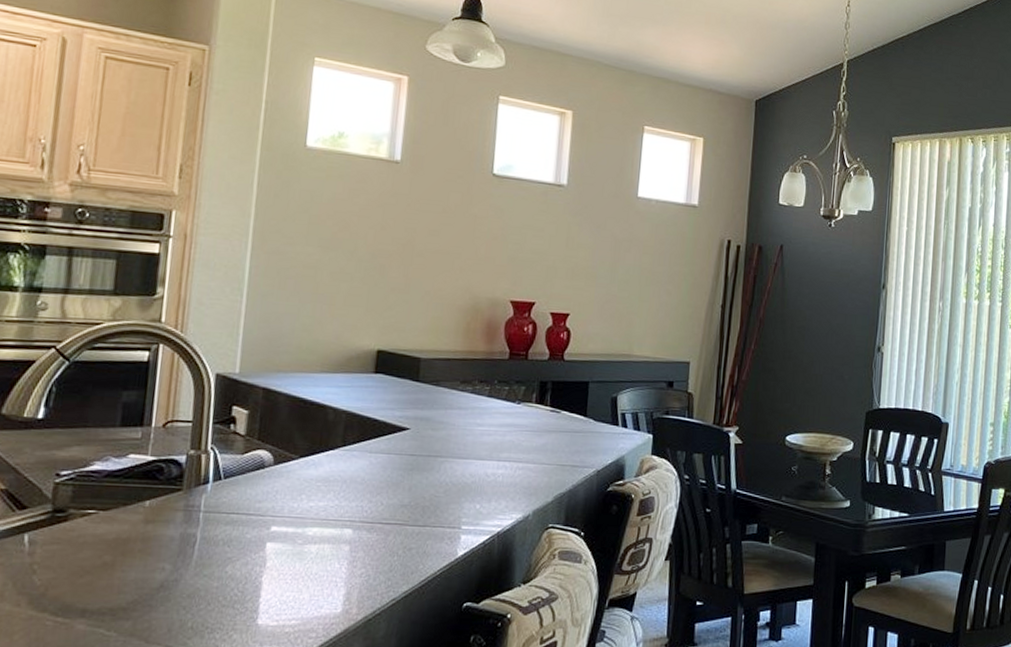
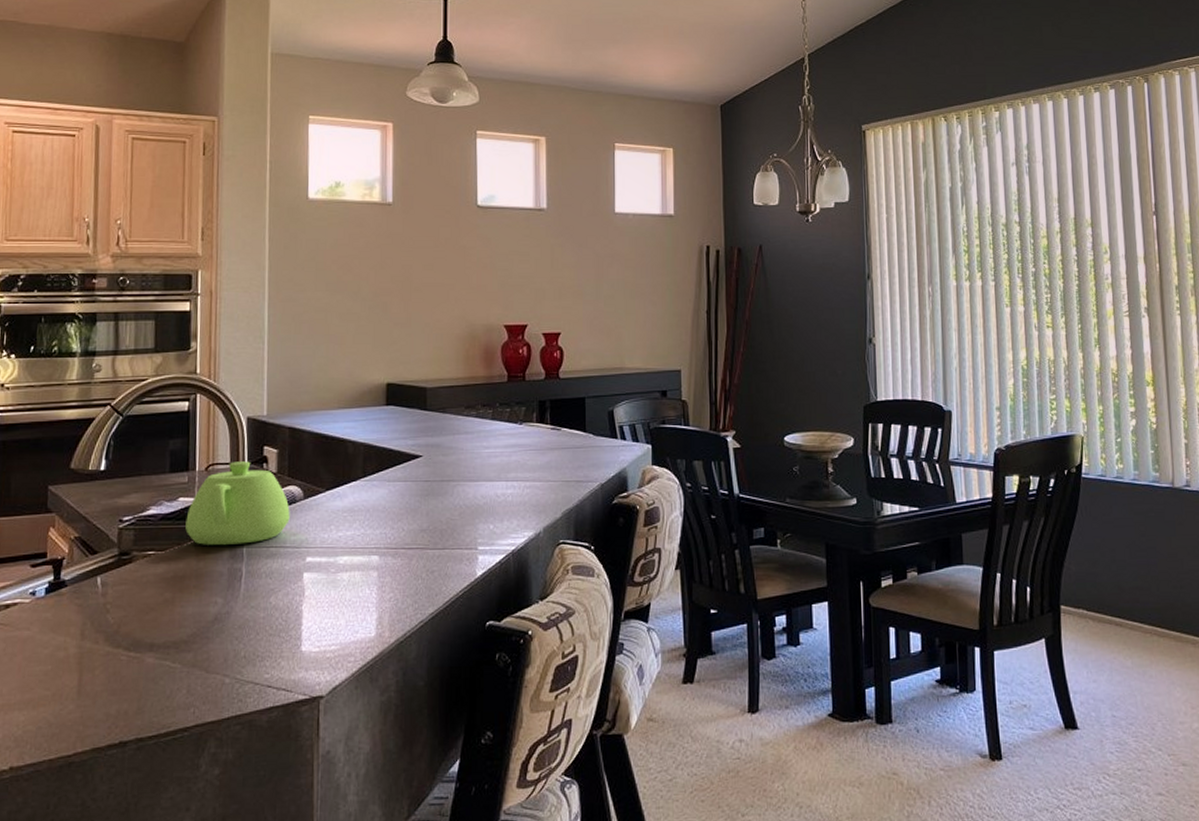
teapot: none [134,420,257,509] -> present [185,461,290,545]

